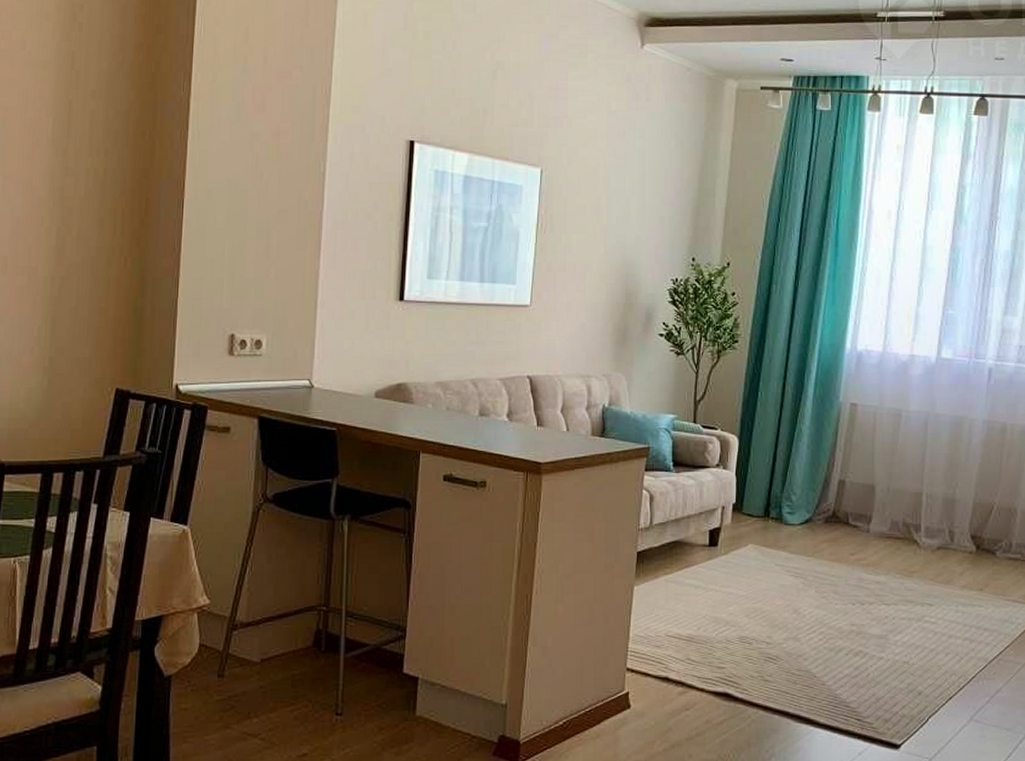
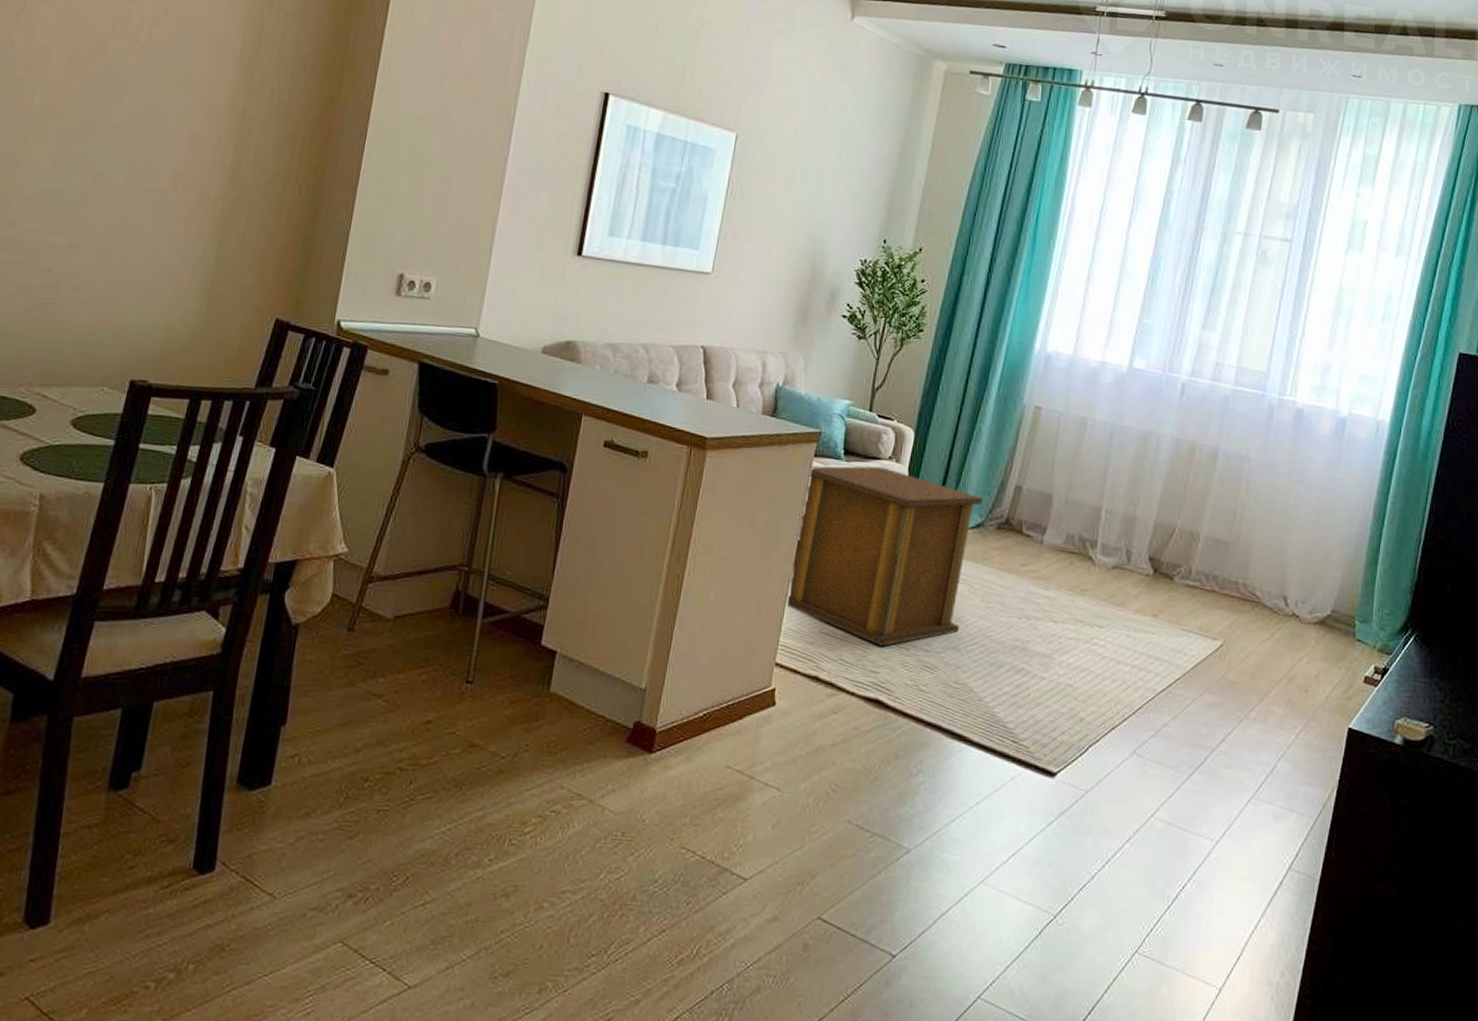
side table: none [631,474,809,643] -> present [786,466,983,647]

